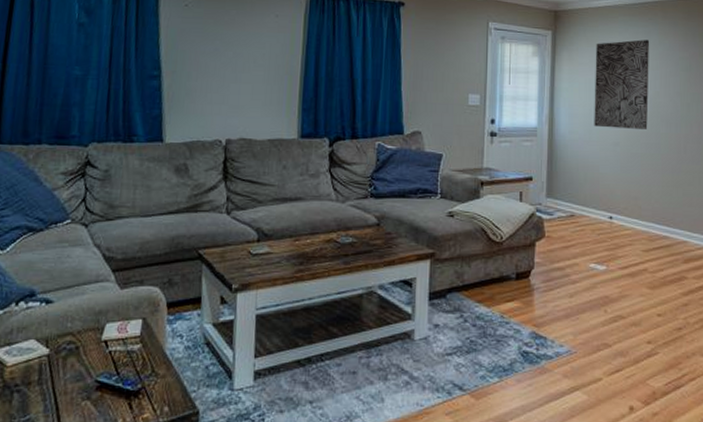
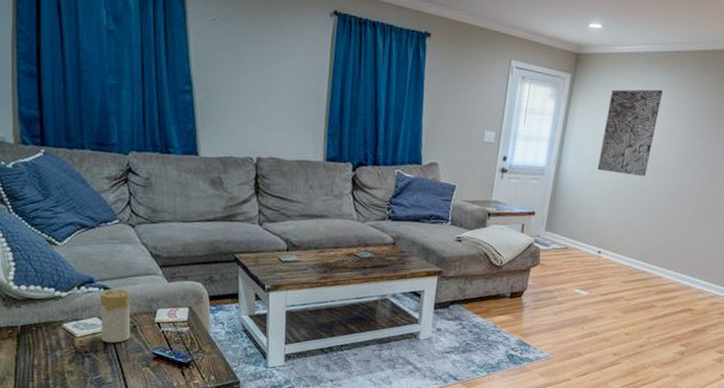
candle: none [36,302,76,371] -> present [99,289,131,343]

